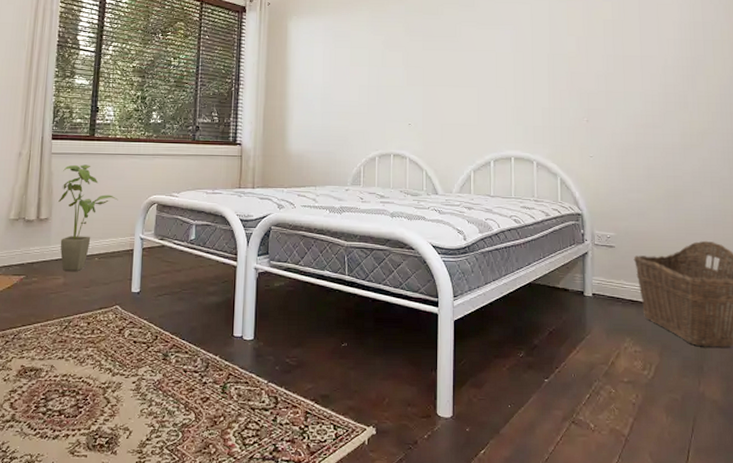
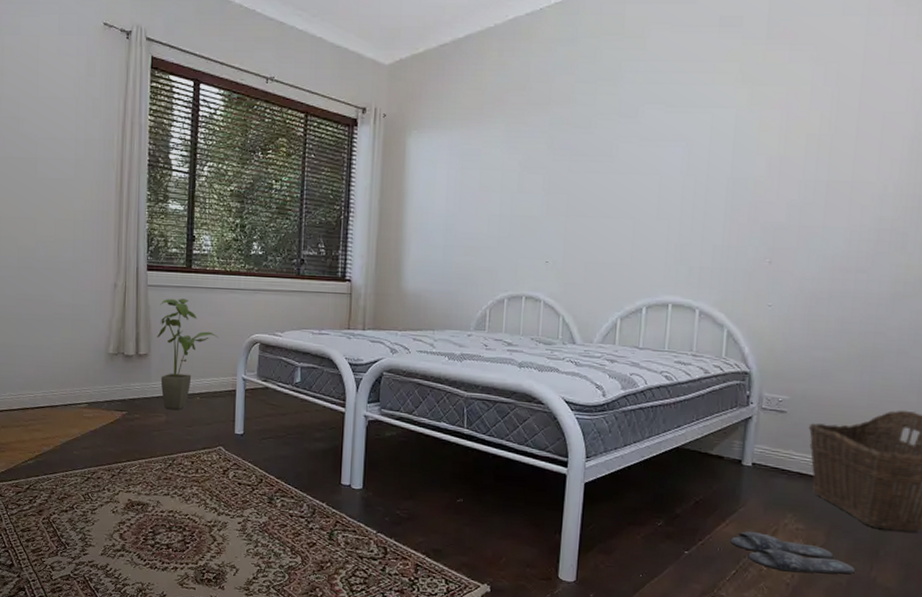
slippers: none [582,357,688,392] -> present [730,531,856,575]

